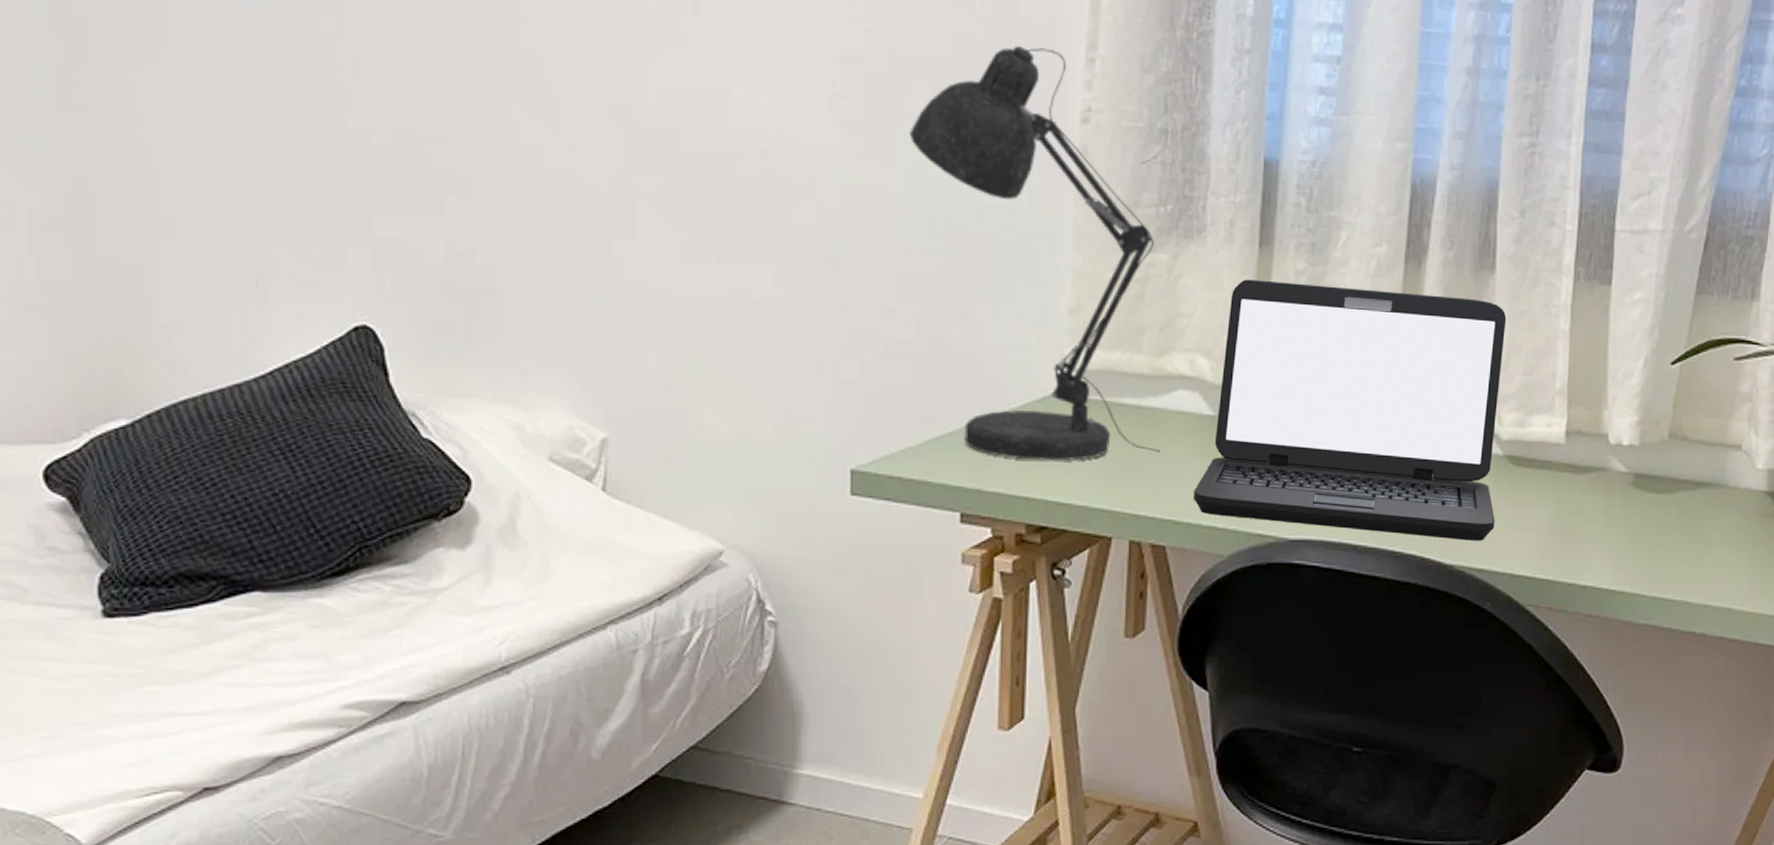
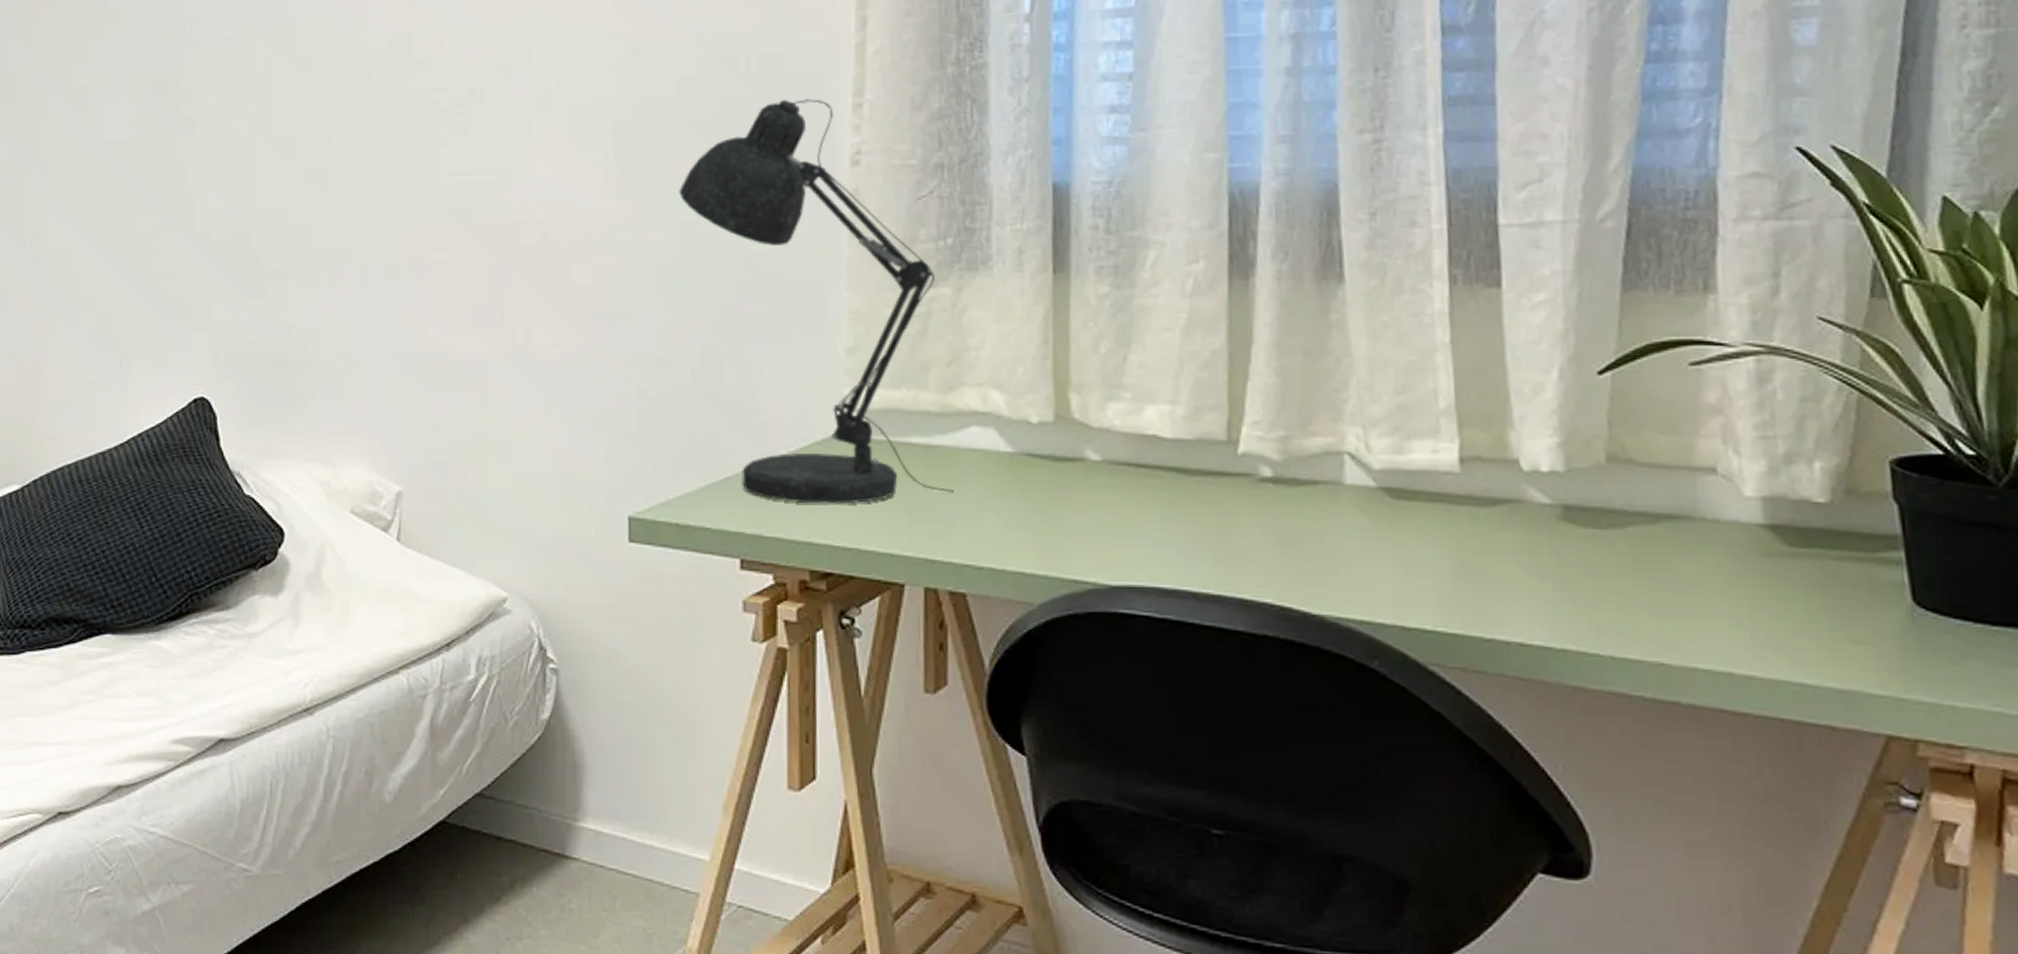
laptop: present [1193,279,1507,541] -> none [994,307,1375,587]

